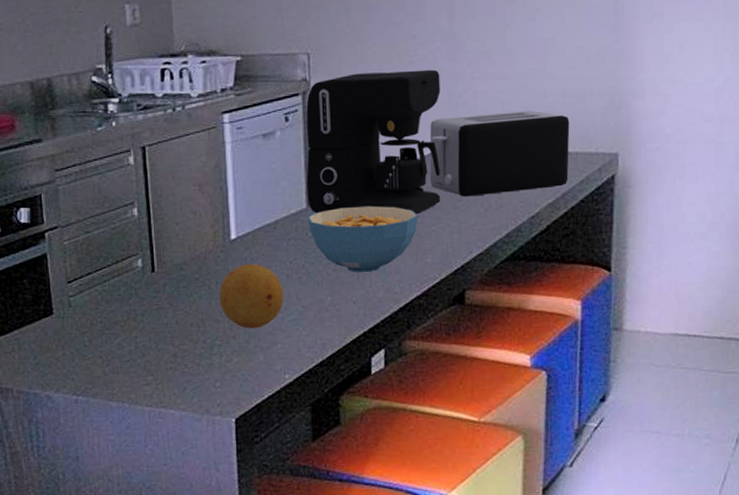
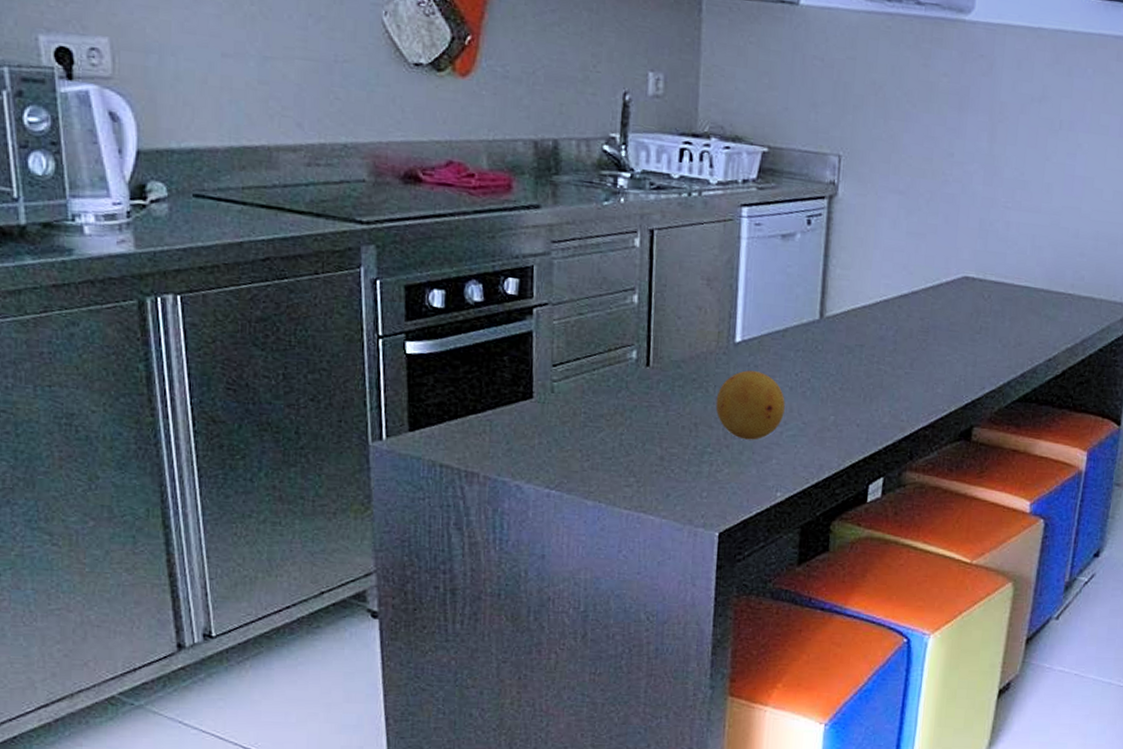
coffee maker: present [306,69,441,215] -> none [821,184,974,342]
cereal bowl: present [308,205,418,273] -> none [819,323,934,396]
toaster: present [430,110,570,197] -> none [951,244,1098,333]

